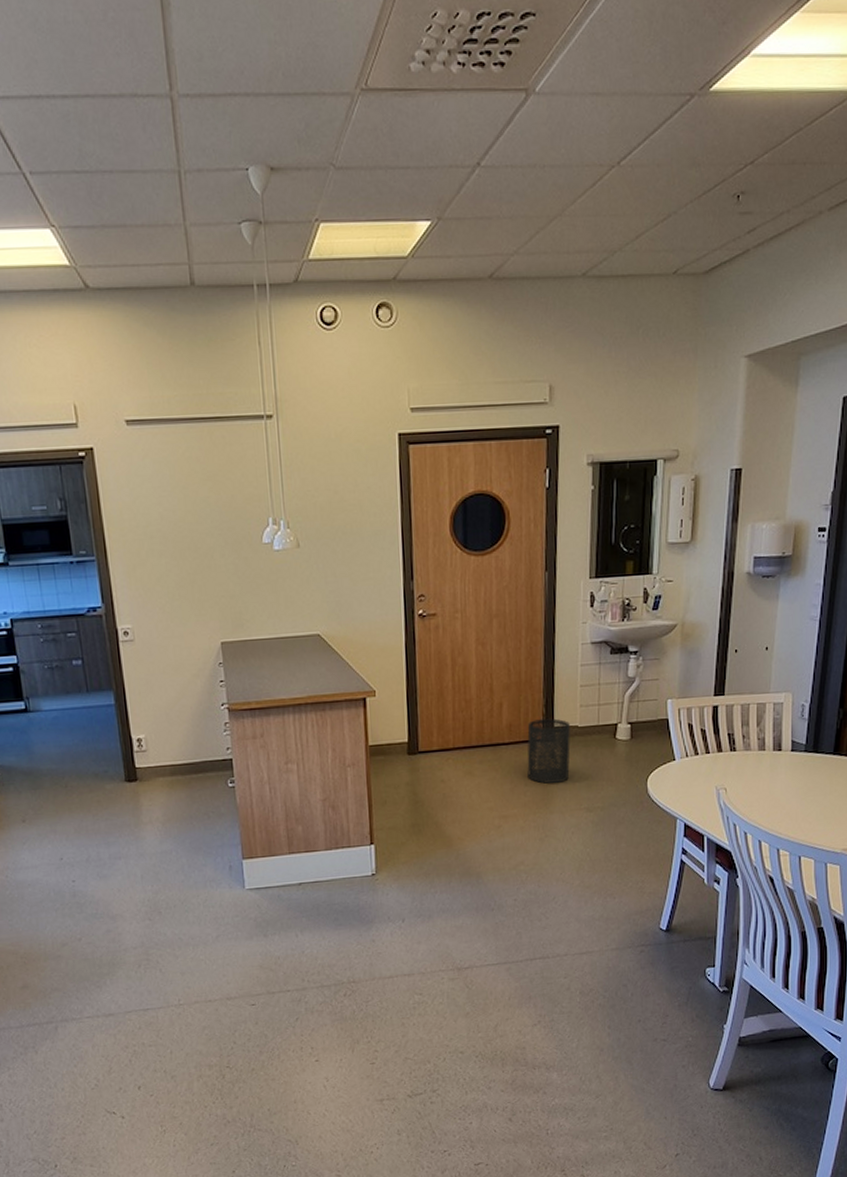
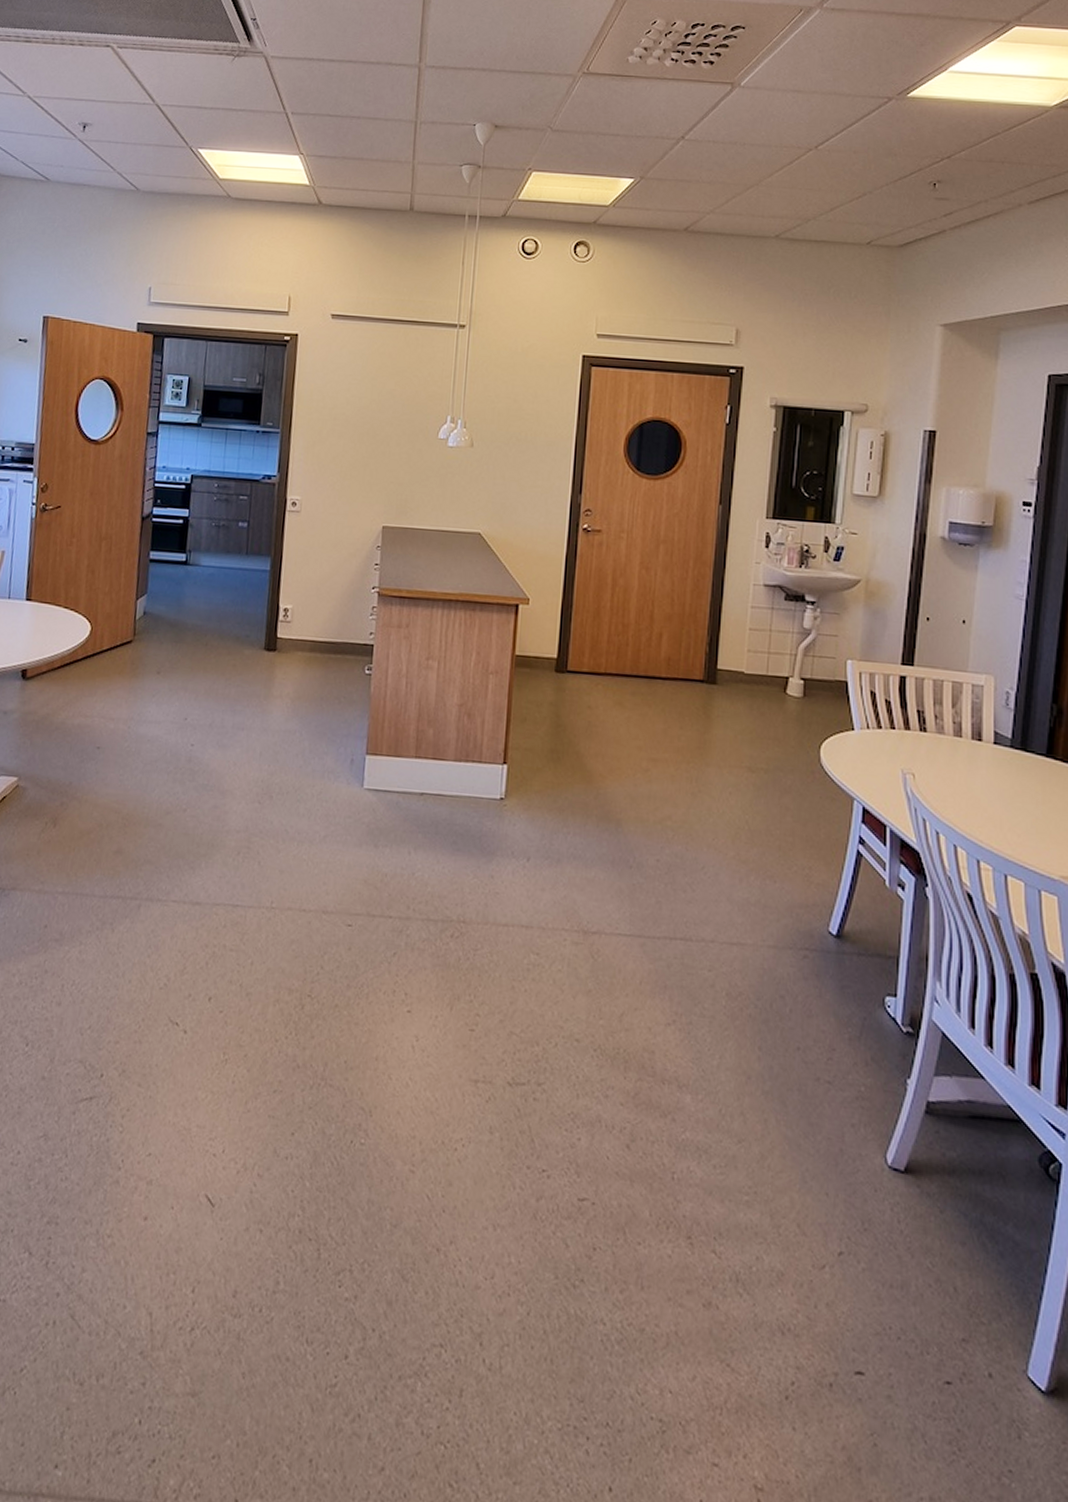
trash can: present [527,718,571,784] -> none [683,657,735,733]

